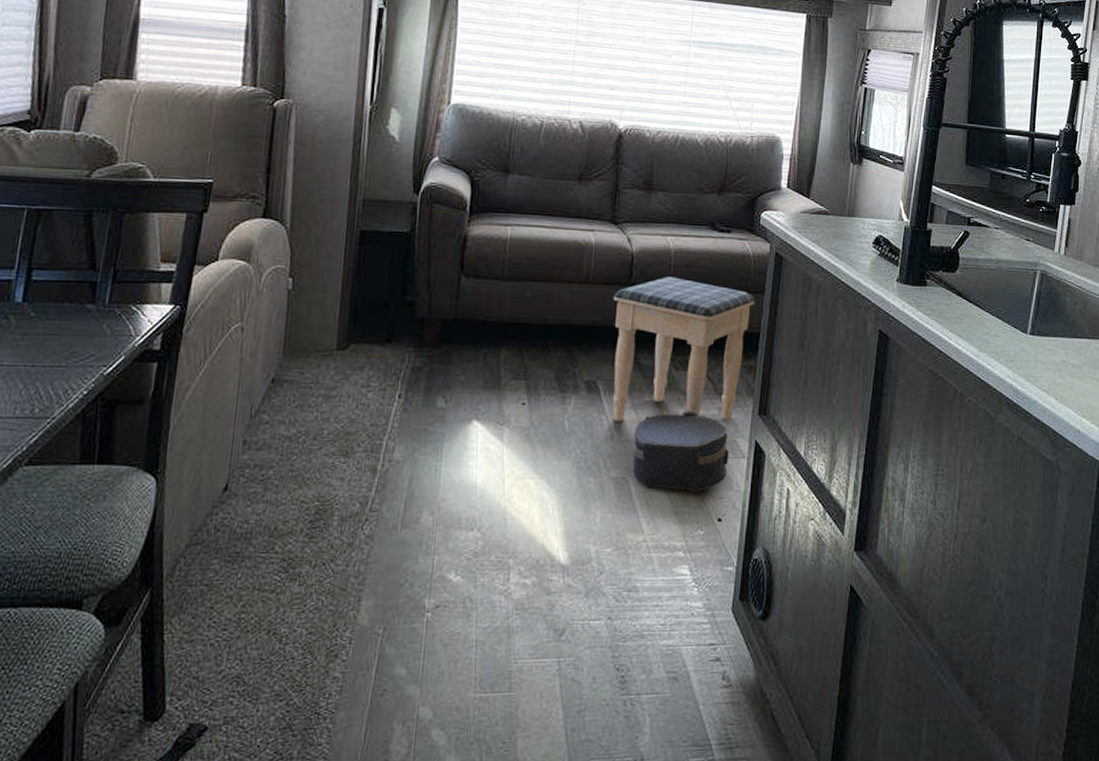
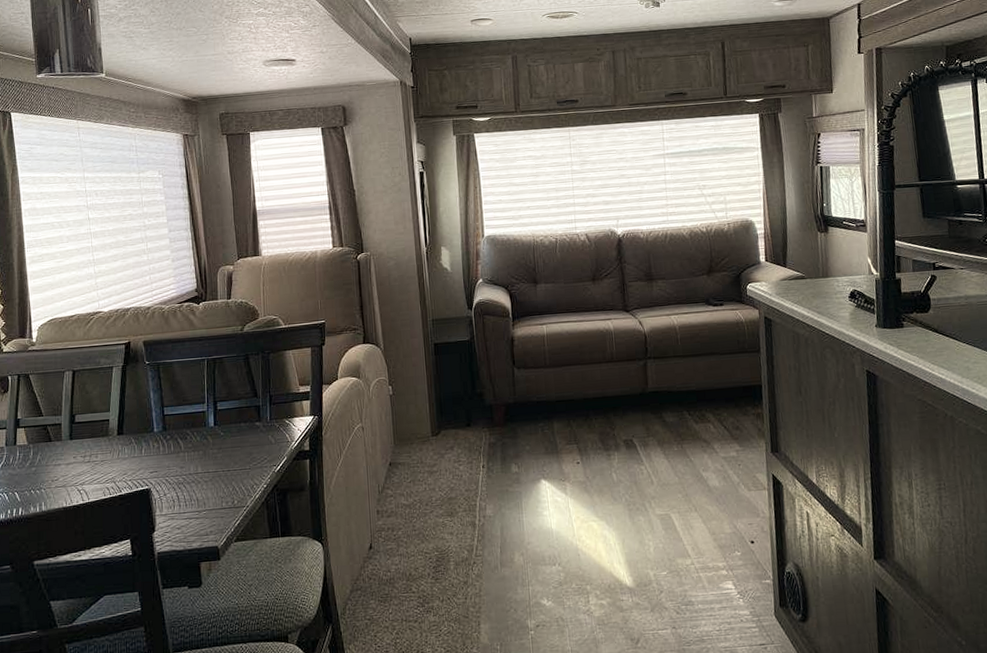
footstool: present [612,276,755,422] -> none [635,348,754,470]
hat box: present [632,409,730,491] -> none [670,454,752,521]

